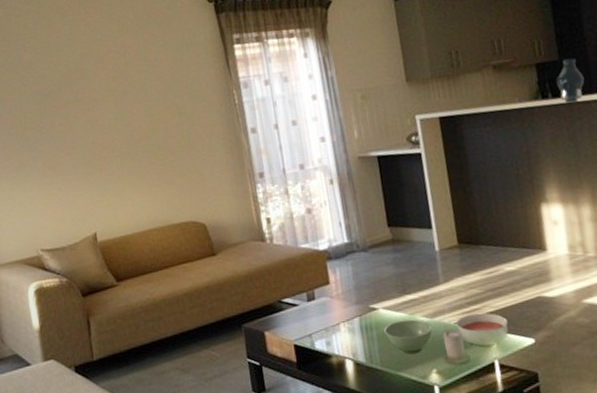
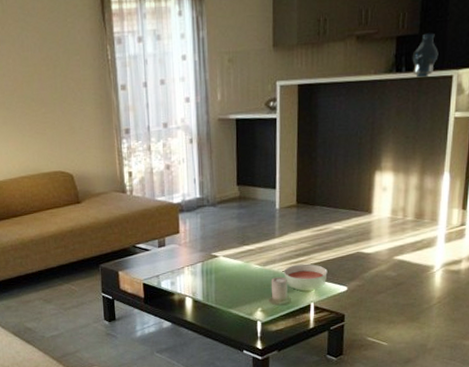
bowl: present [384,319,433,355] -> none [222,266,263,296]

